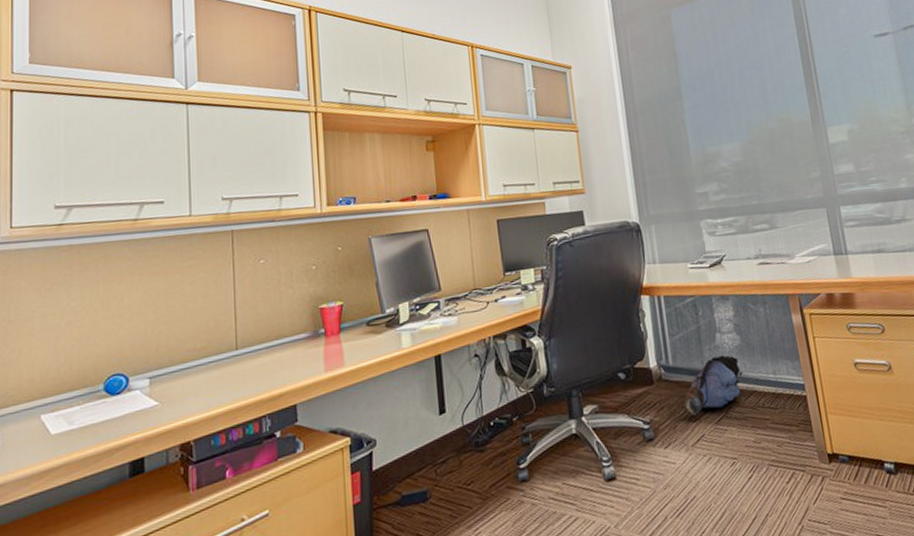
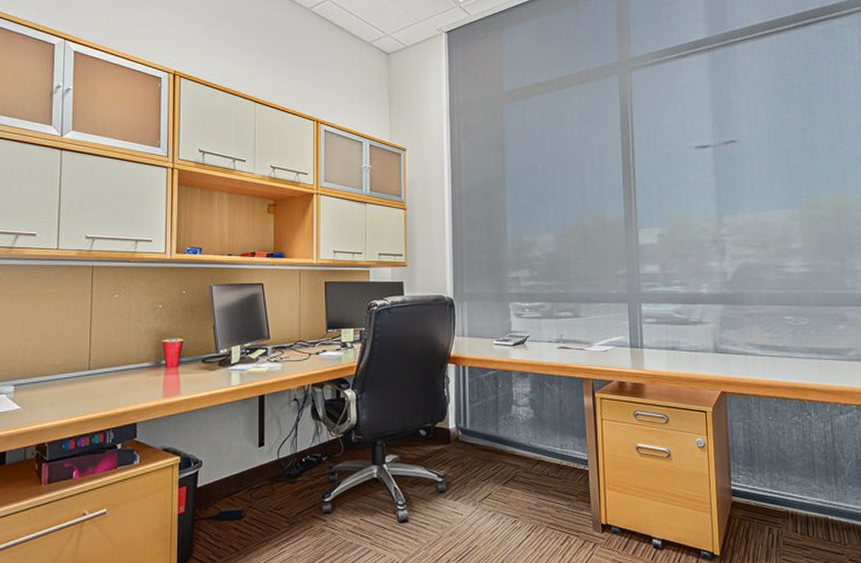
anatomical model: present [683,354,748,415] -> none [475,425,536,475]

